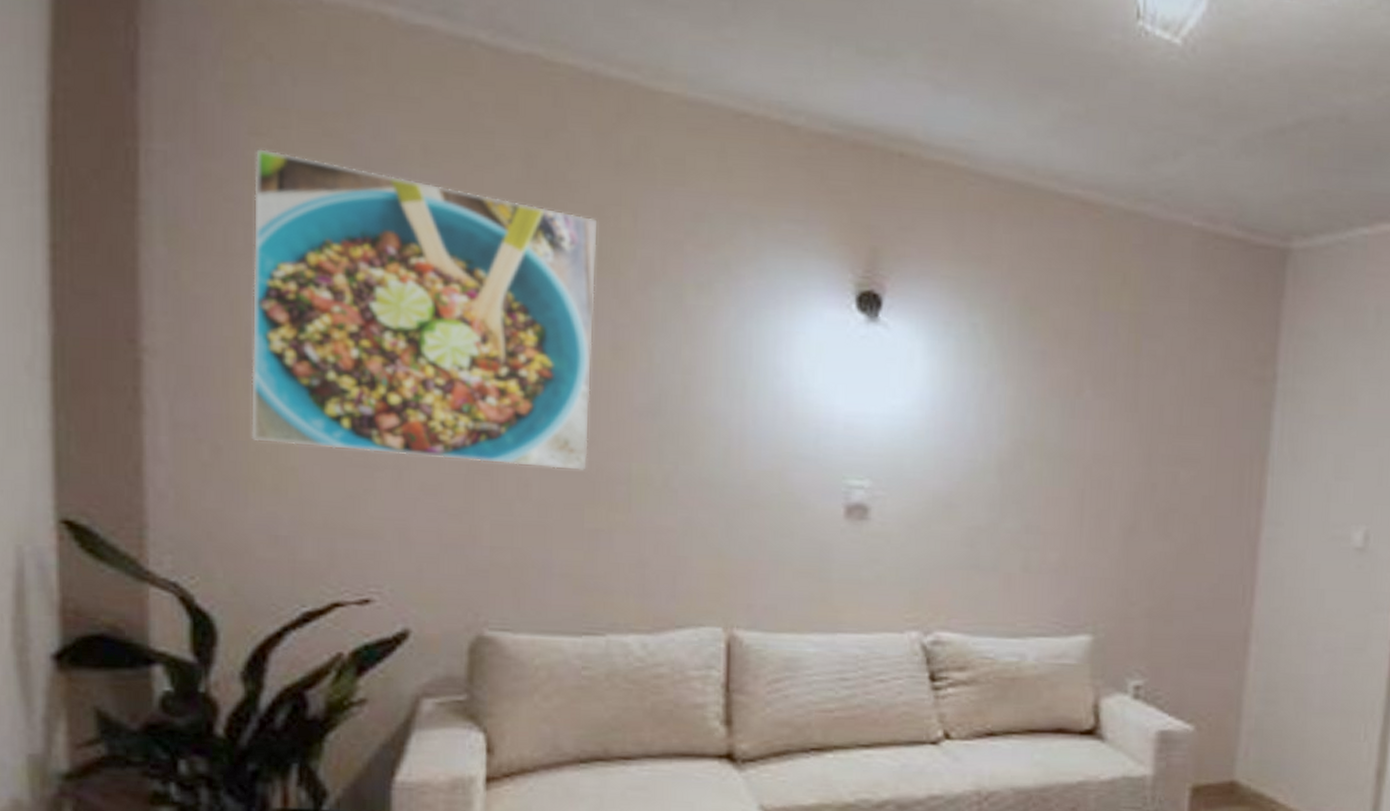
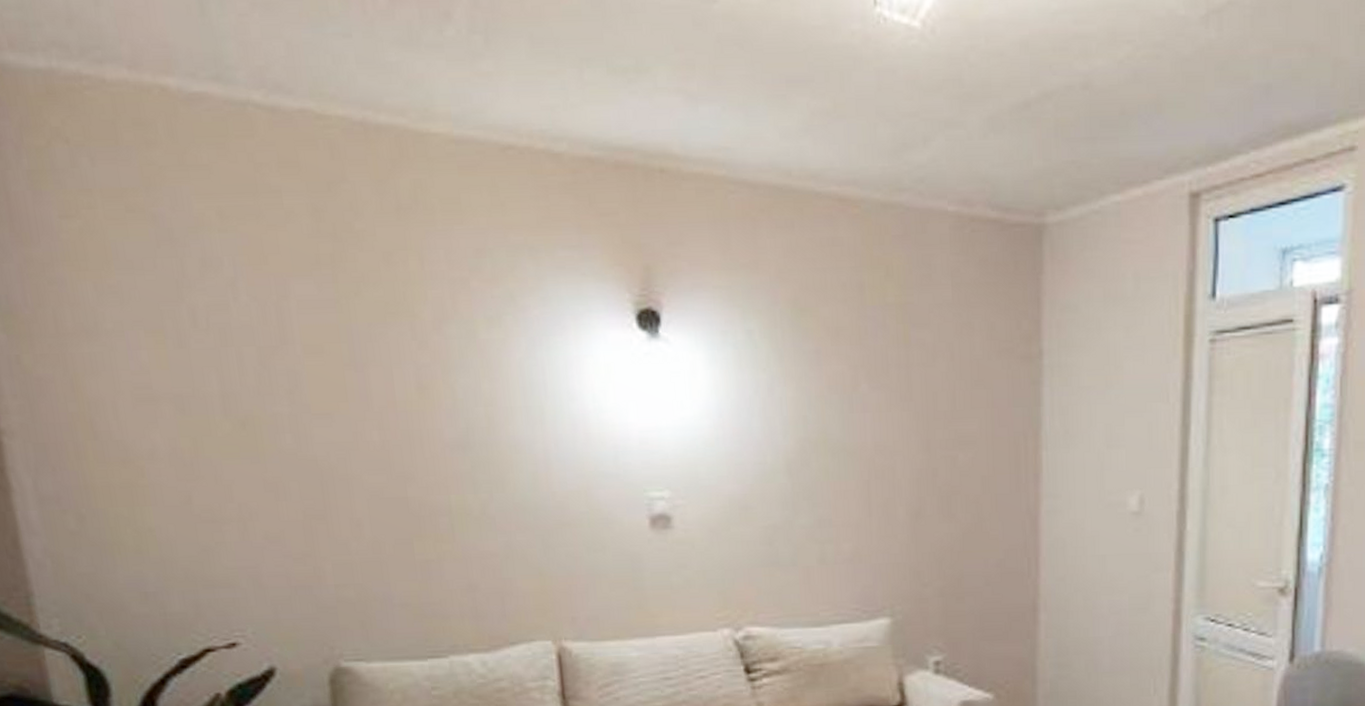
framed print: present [250,149,597,471] -> none [69,230,410,508]

